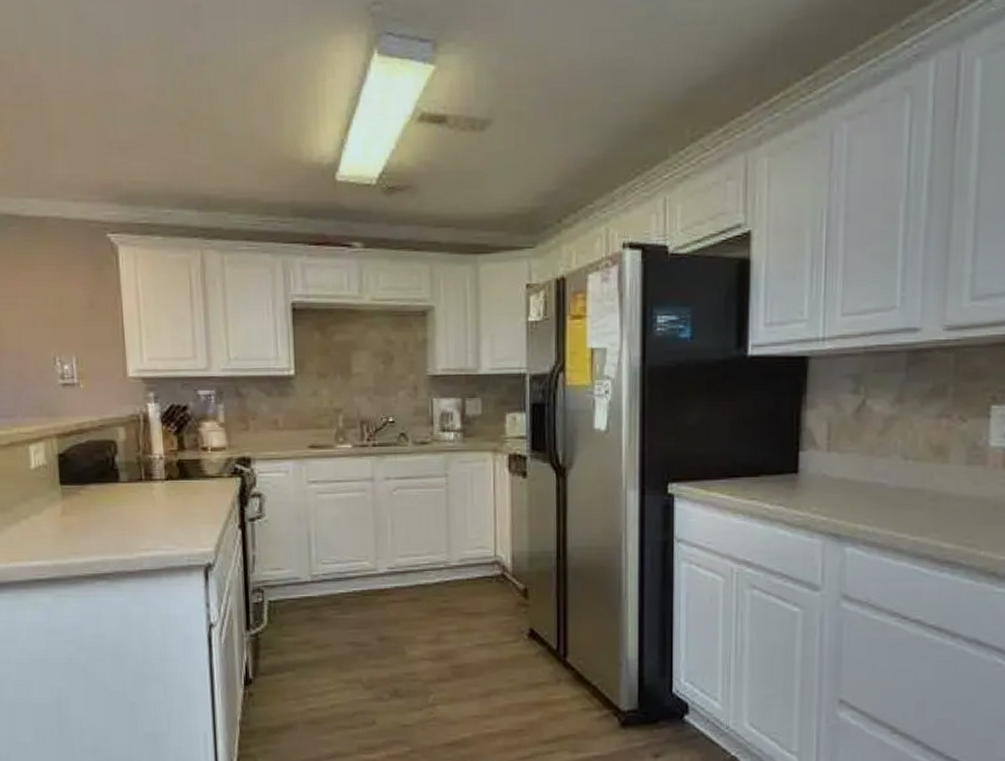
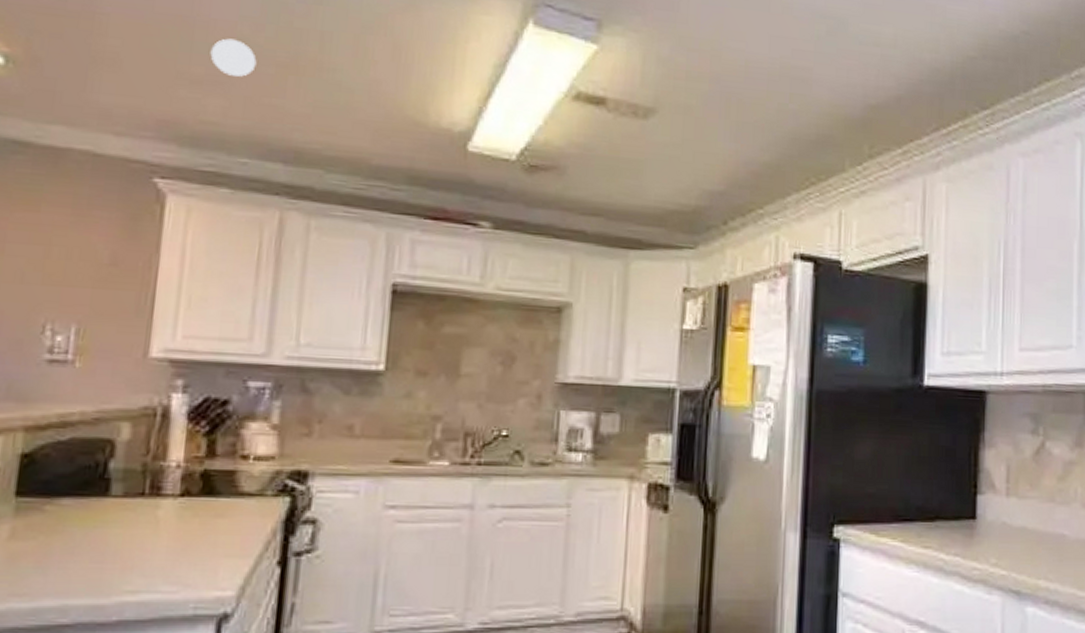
smoke detector: none [129,106,165,139] -> present [210,38,257,77]

